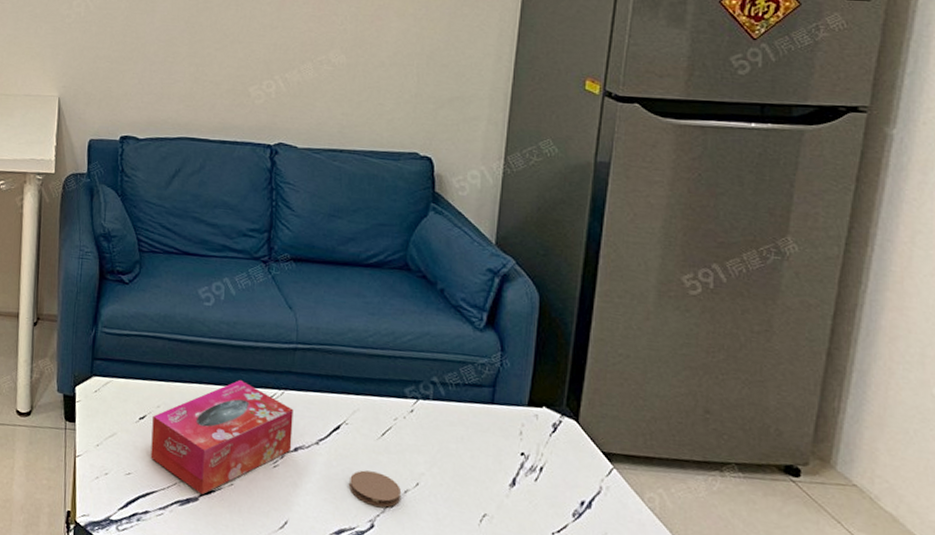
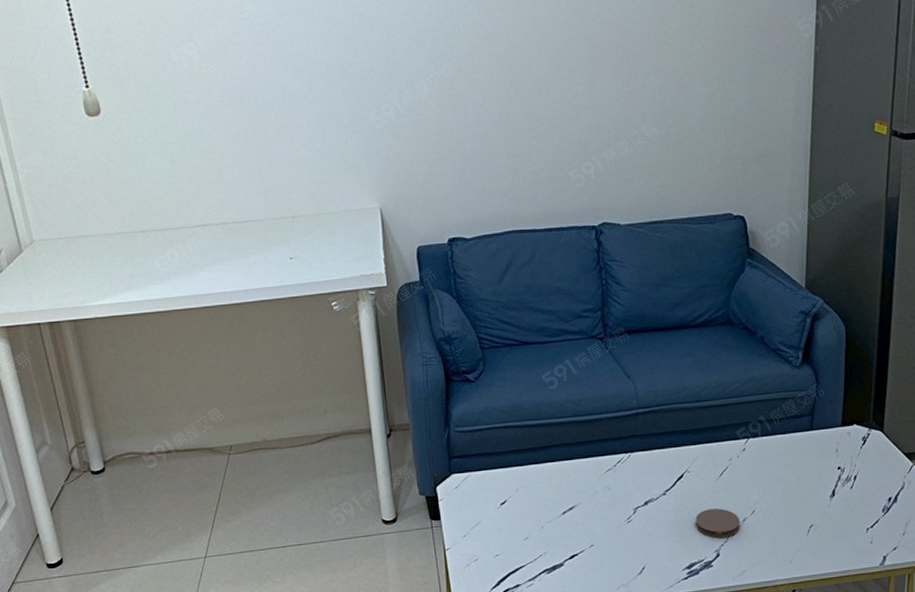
tissue box: present [150,379,294,494] -> none [513,451,642,559]

